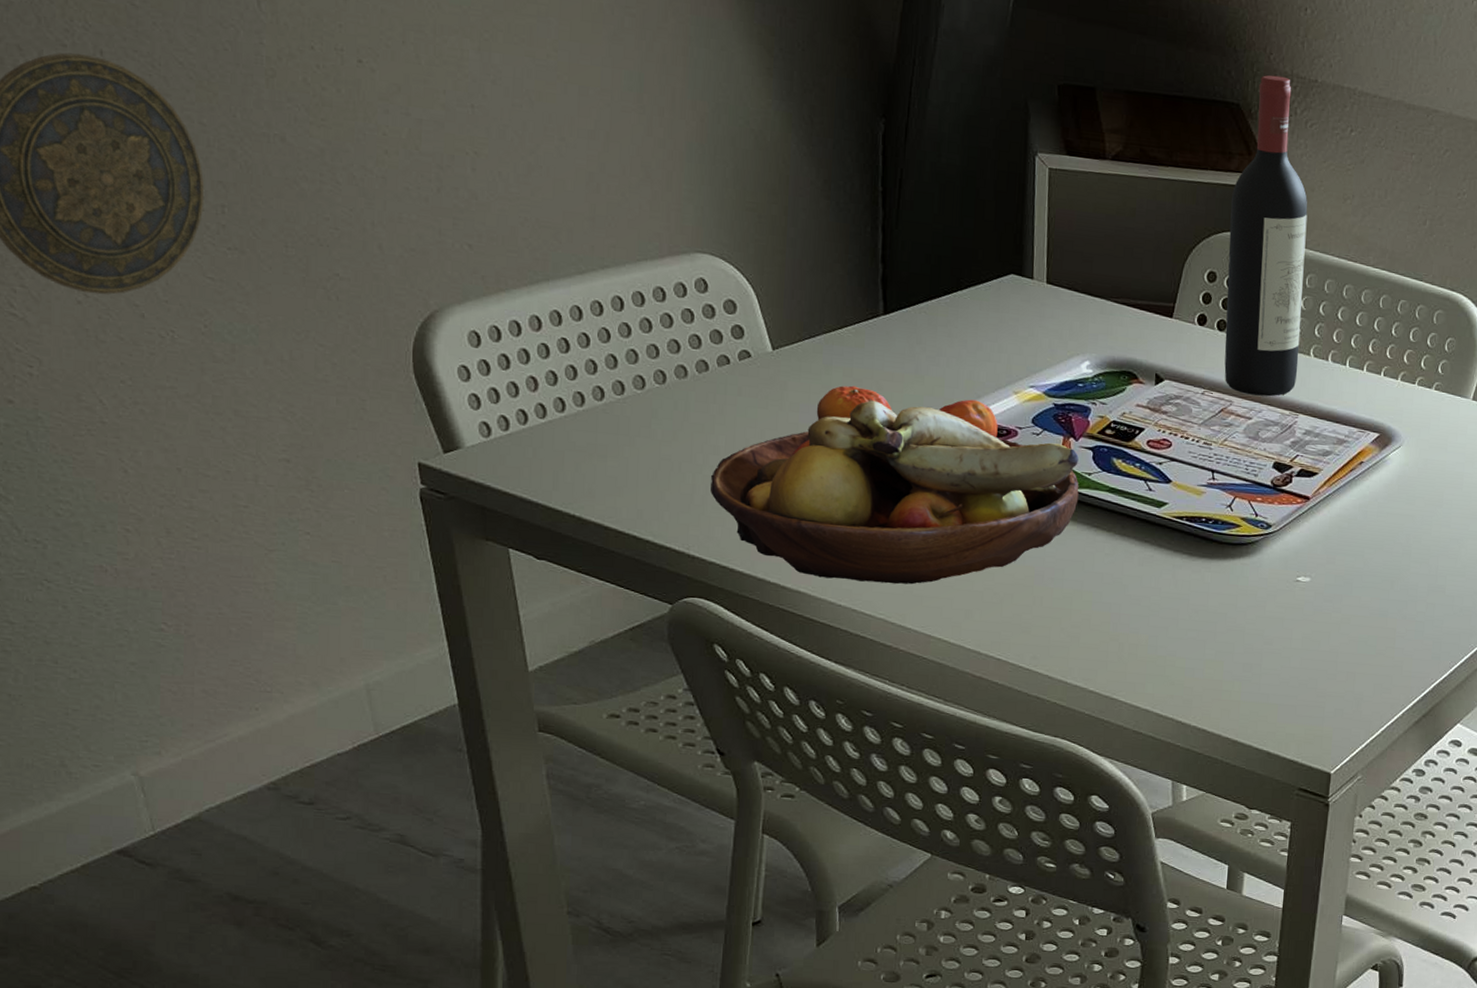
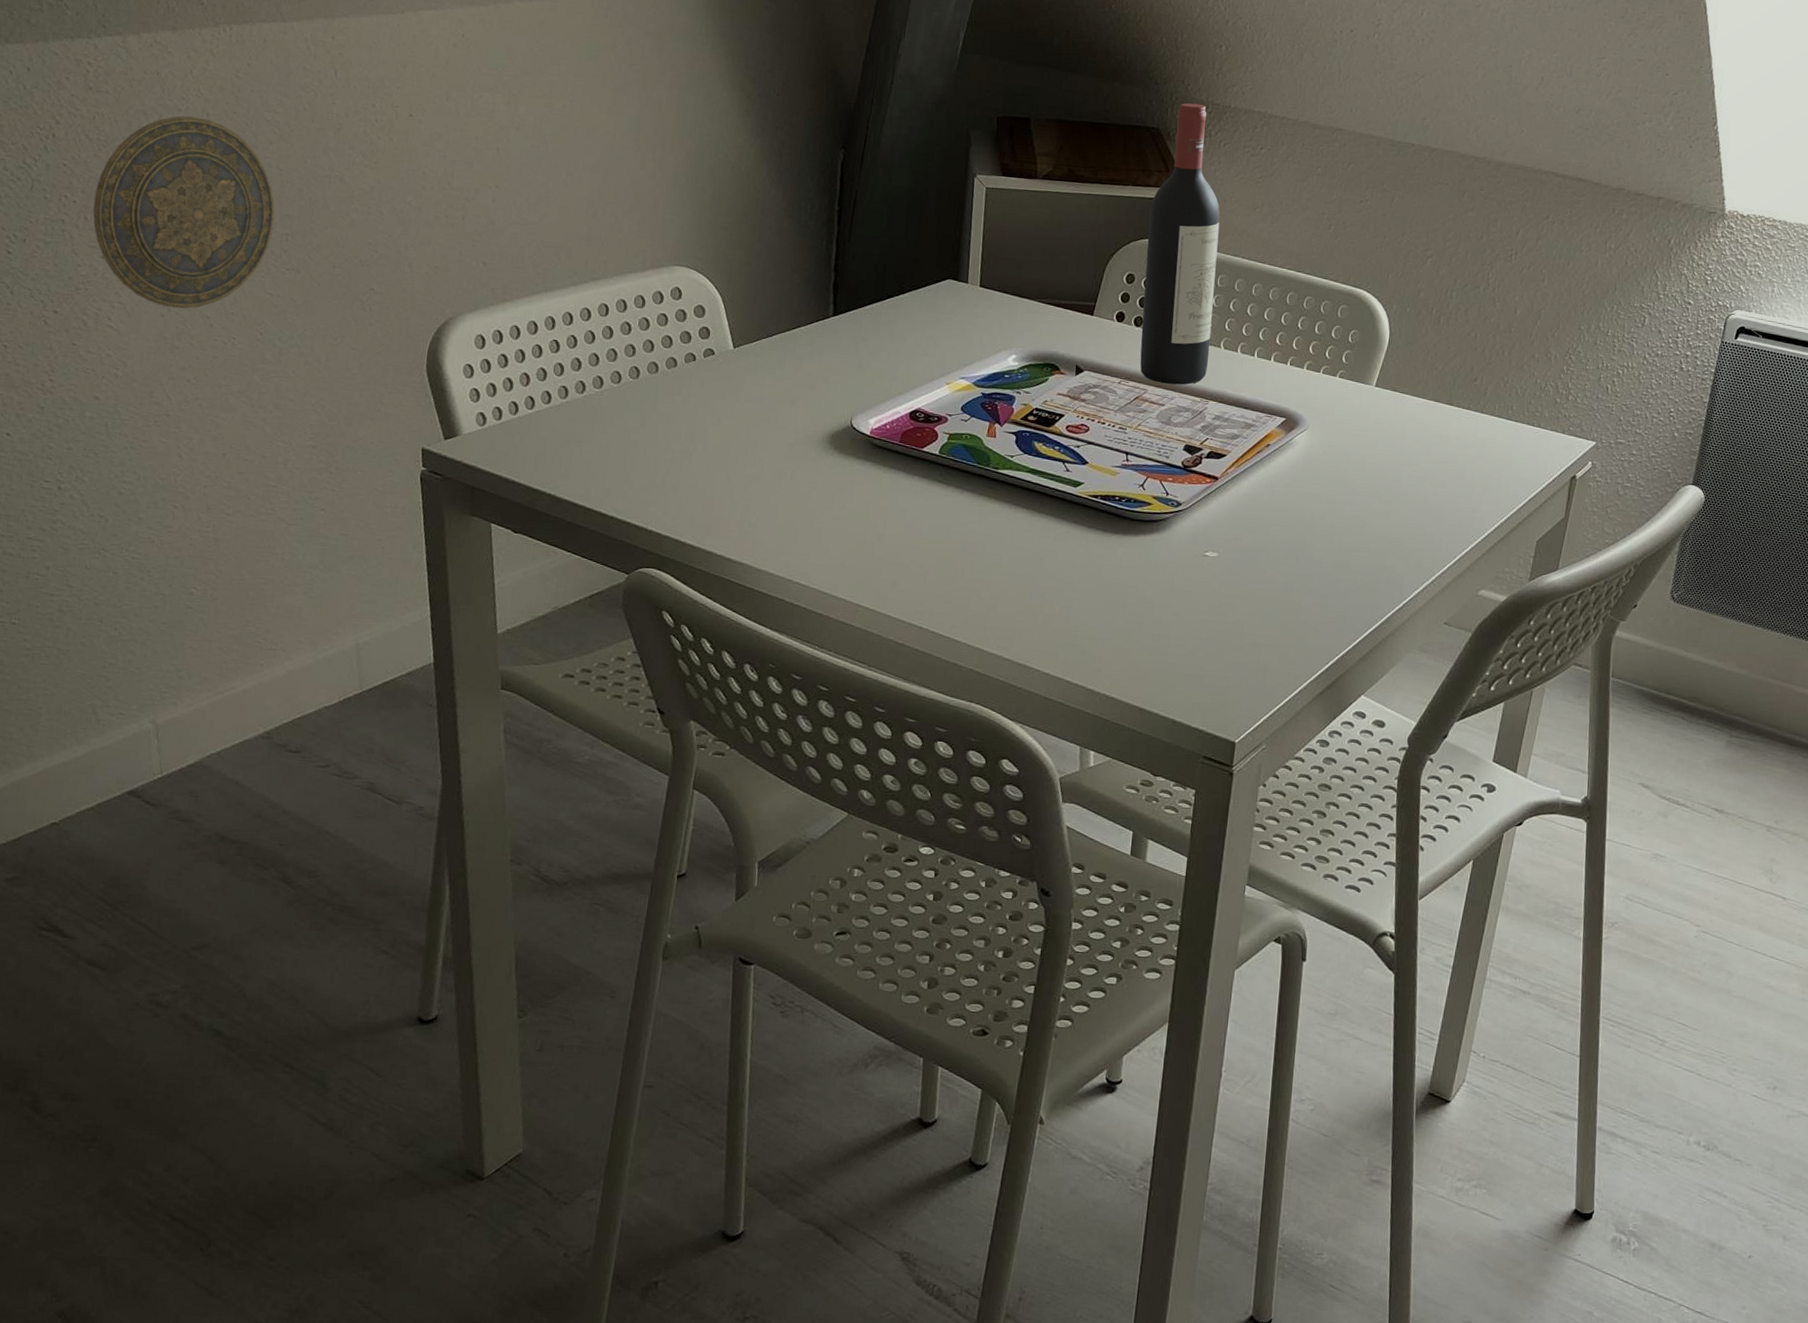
fruit bowl: present [711,385,1079,585] -> none [670,378,1003,557]

